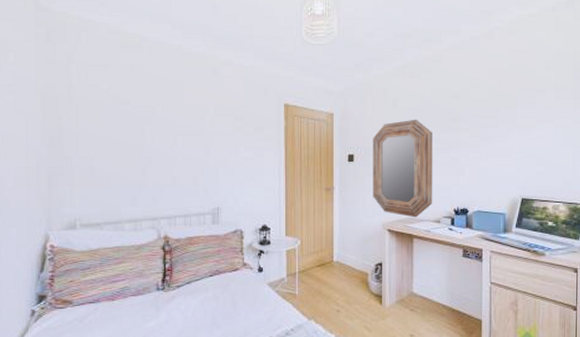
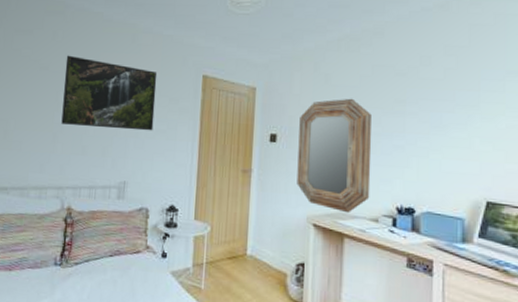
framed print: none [147,89,241,159] -> present [61,55,158,131]

